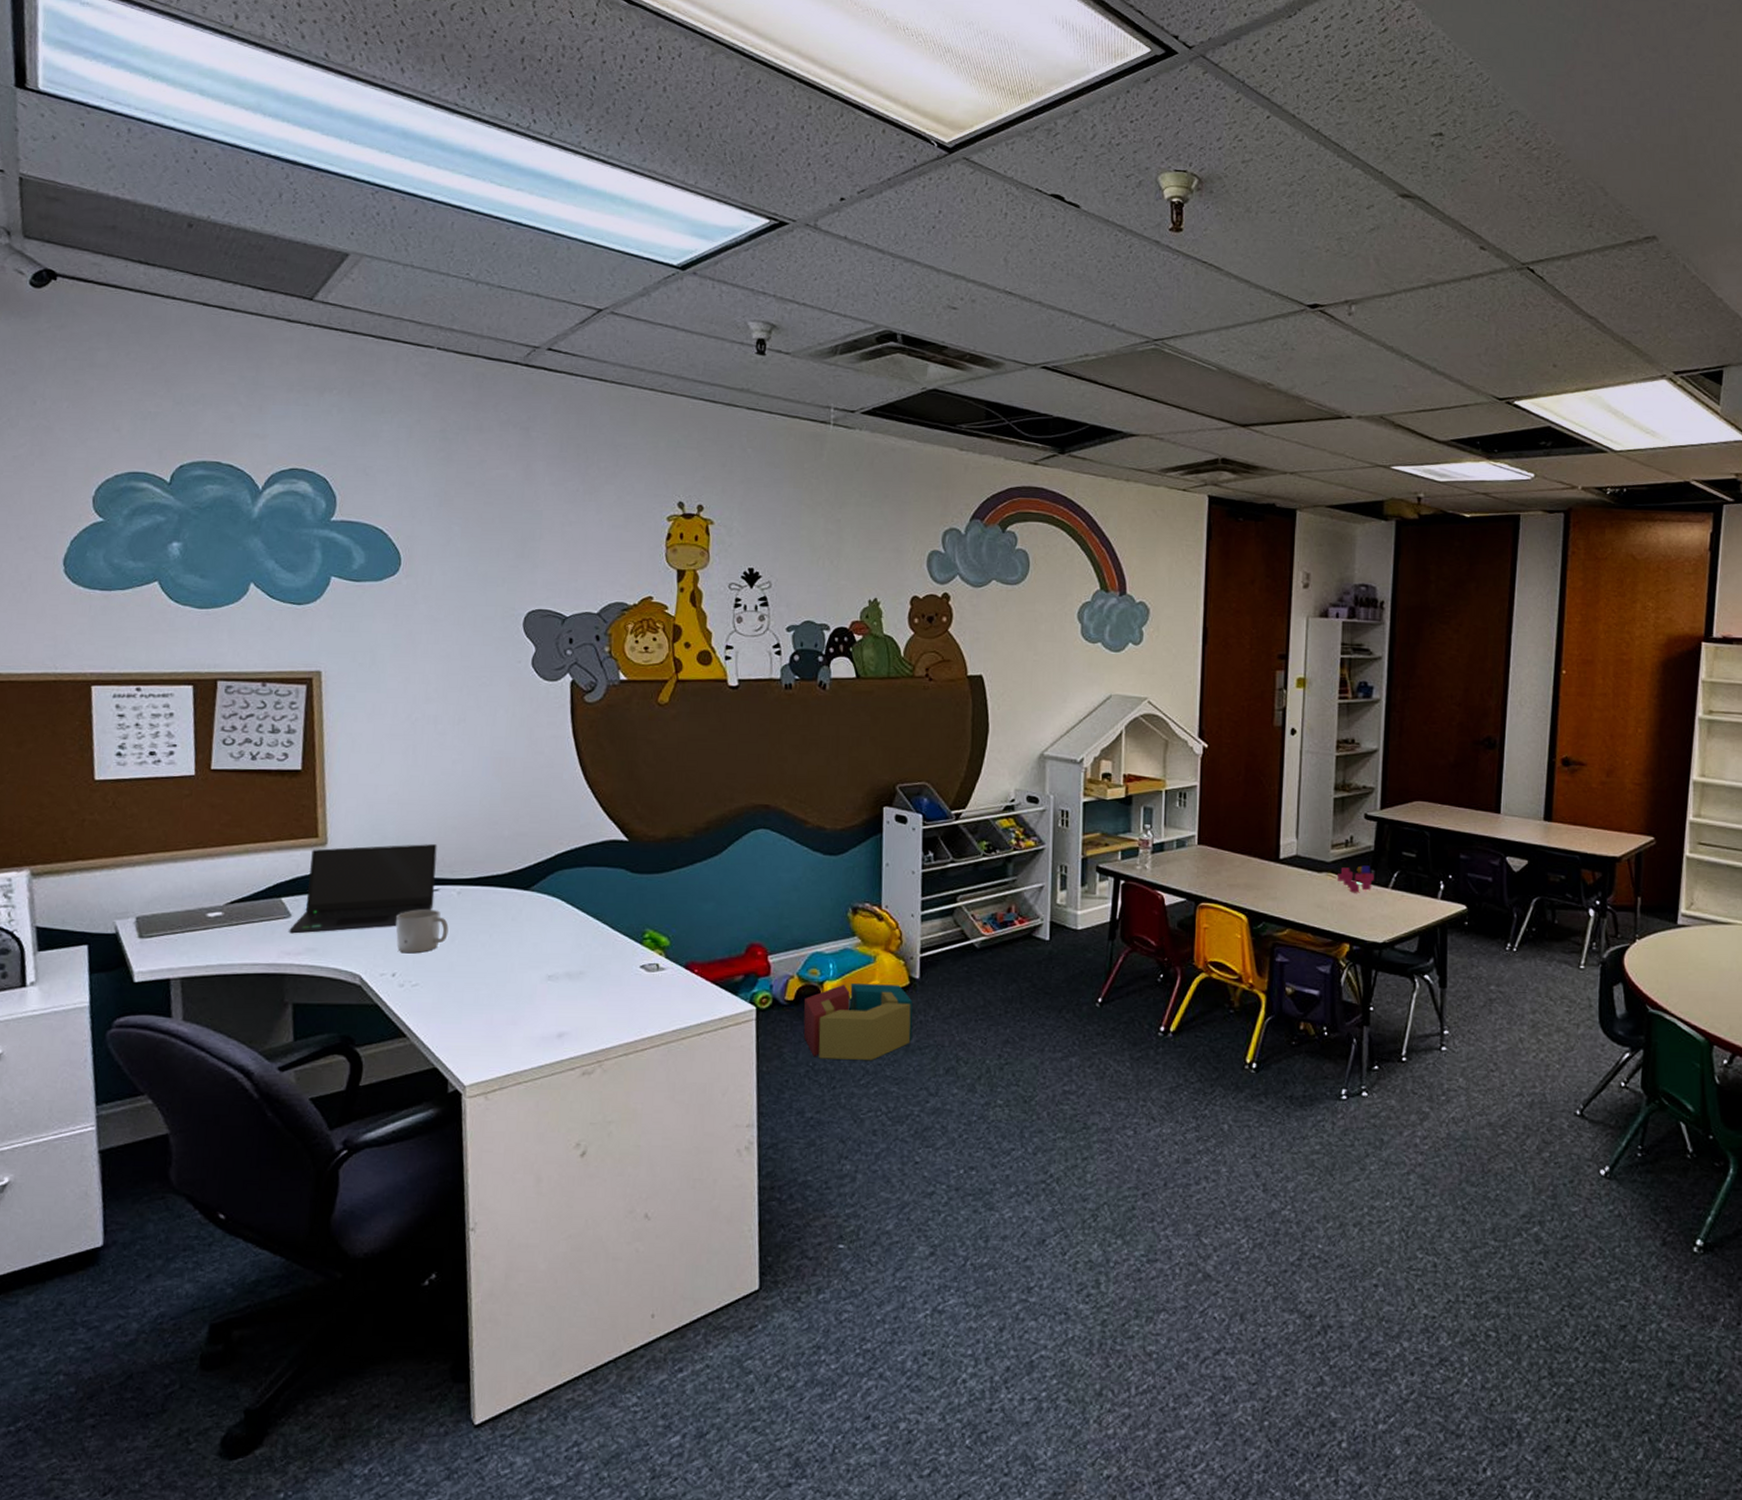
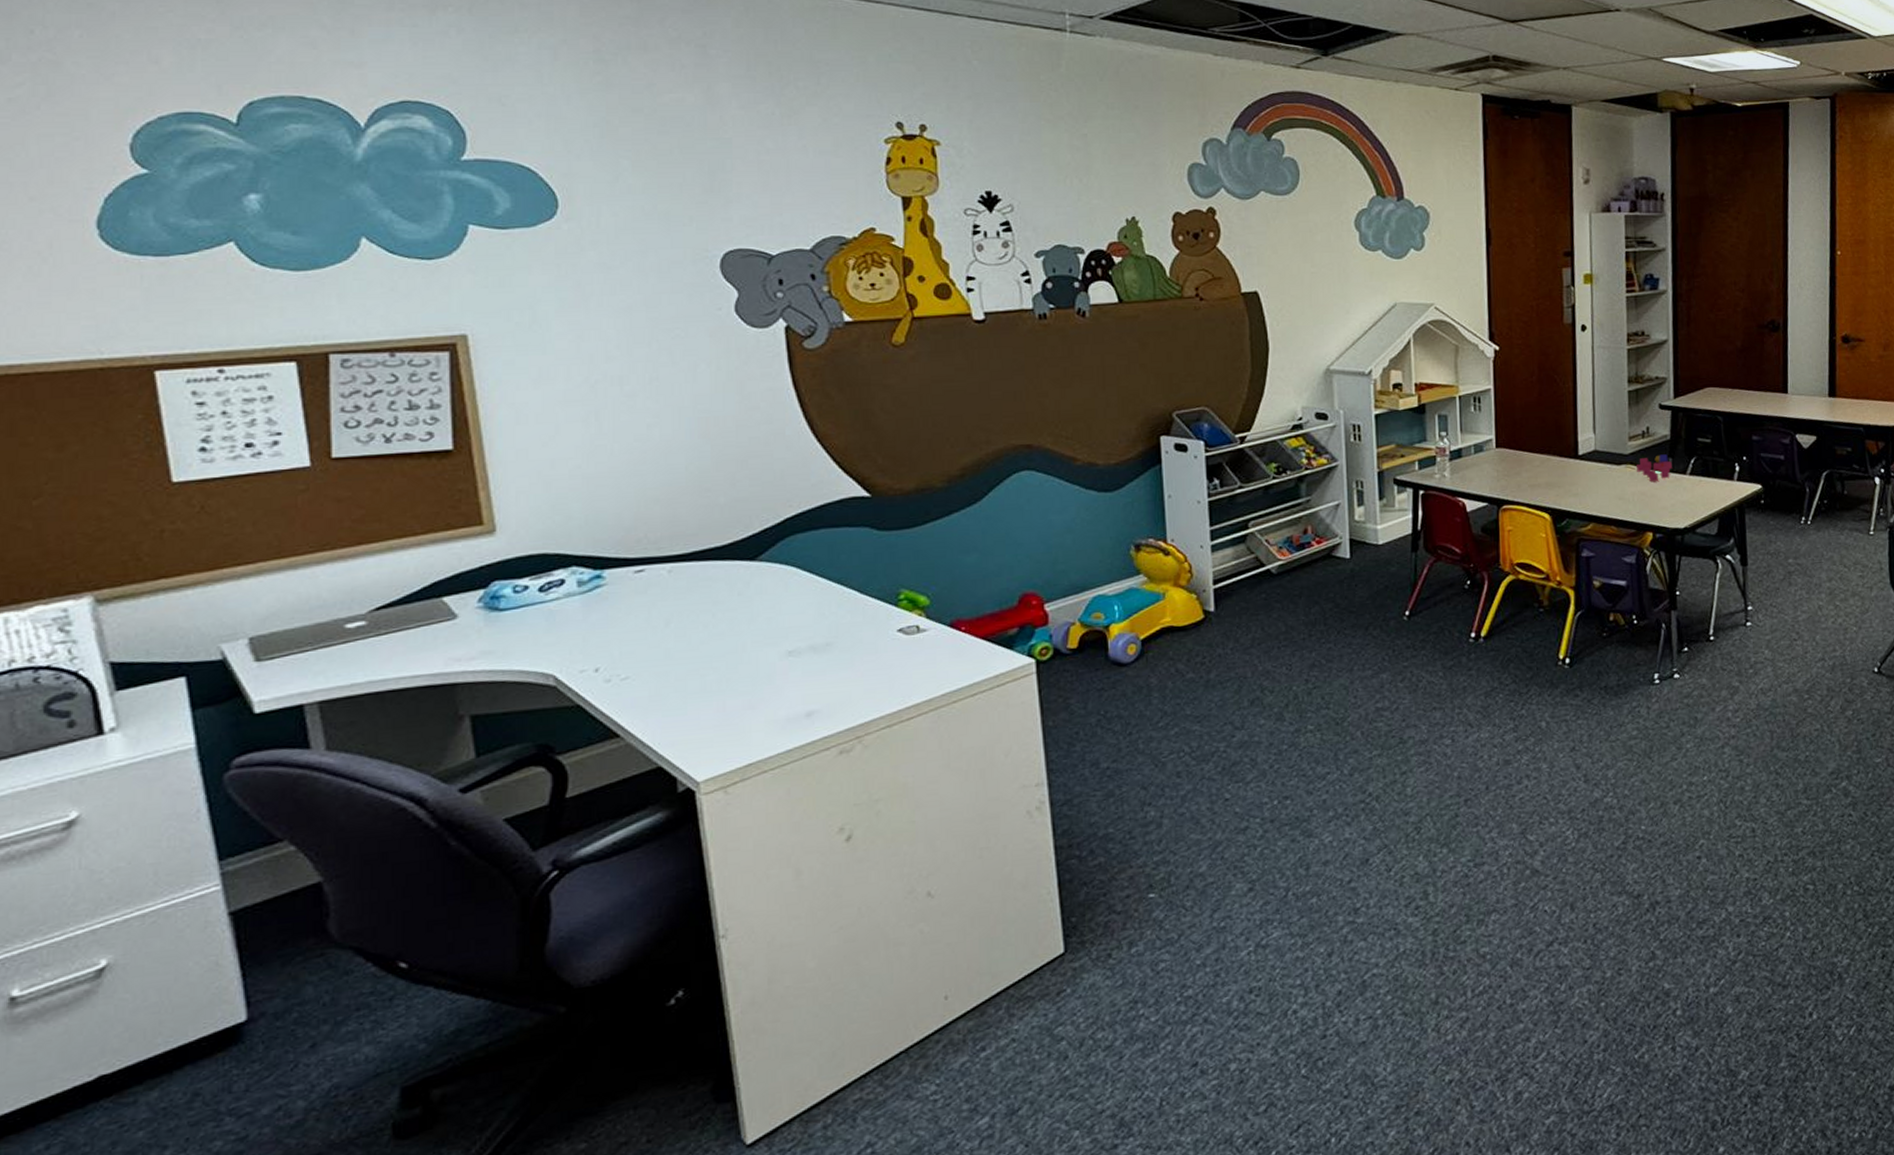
laptop: present [289,844,437,934] -> none [456,520,639,637]
mug: present [395,910,449,954] -> none [592,593,661,645]
toy box: present [803,984,913,1060] -> none [1088,620,1212,706]

